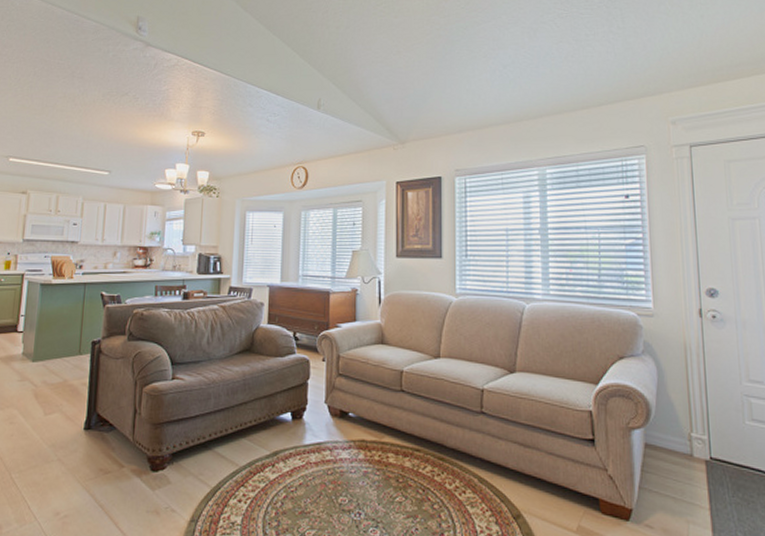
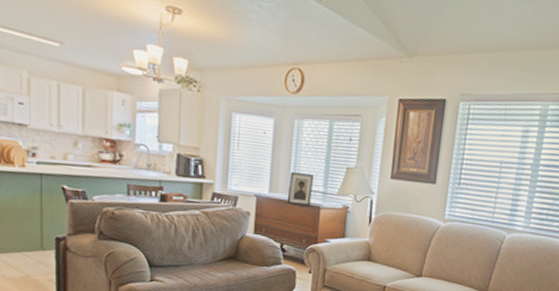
picture frame: none [297,260,321,292] -> present [287,172,313,207]

